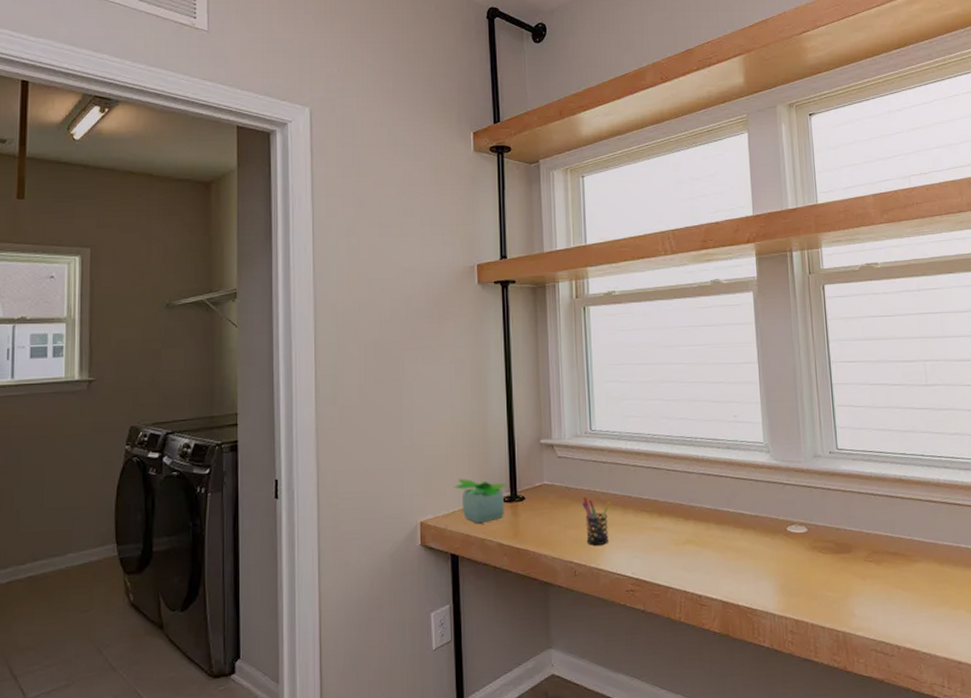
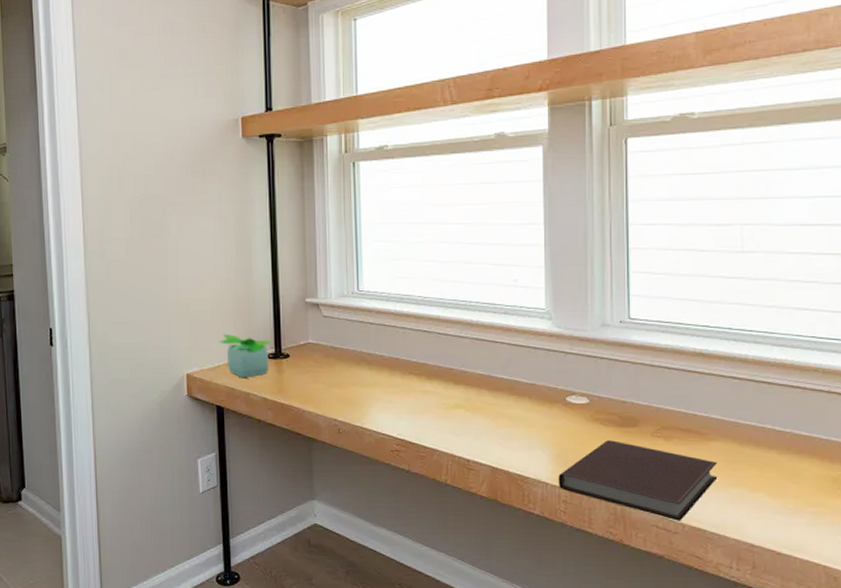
pen holder: present [582,496,611,546] -> none [348,356,377,405]
notebook: none [784,567,925,644] -> present [558,440,718,521]

